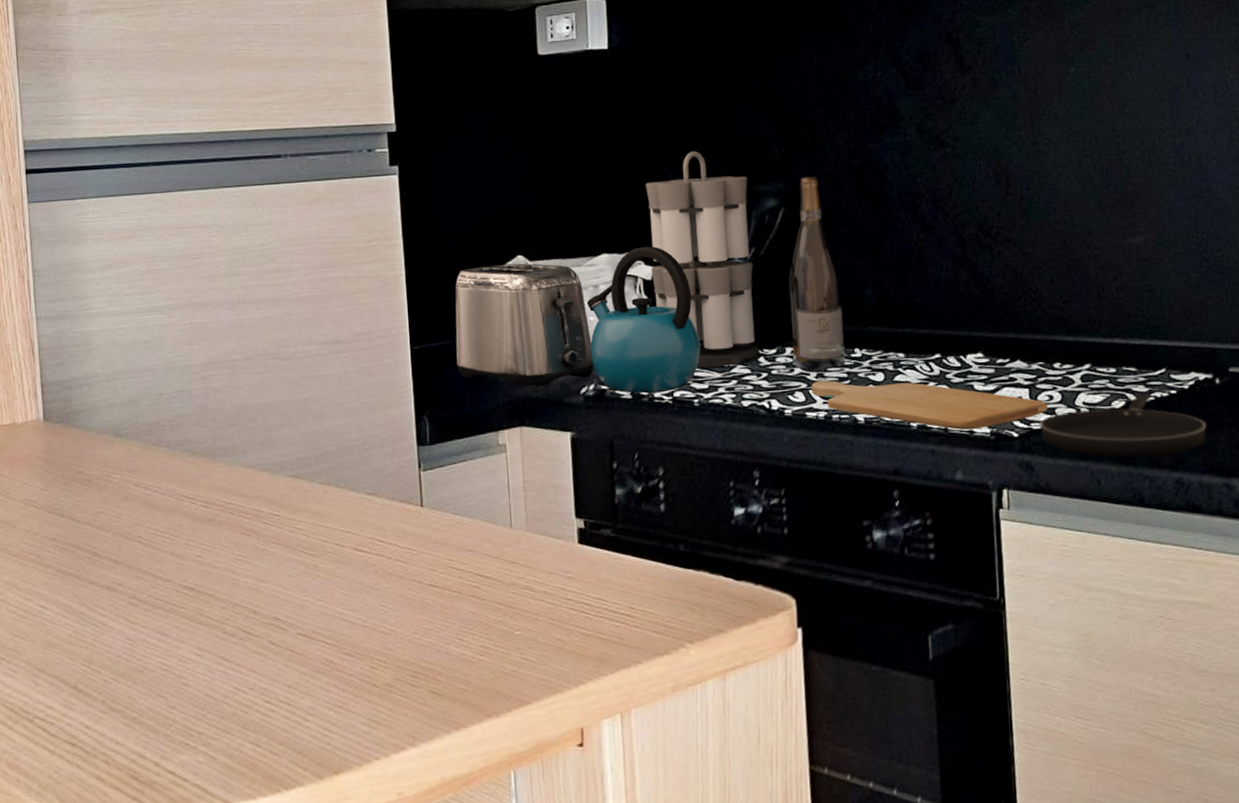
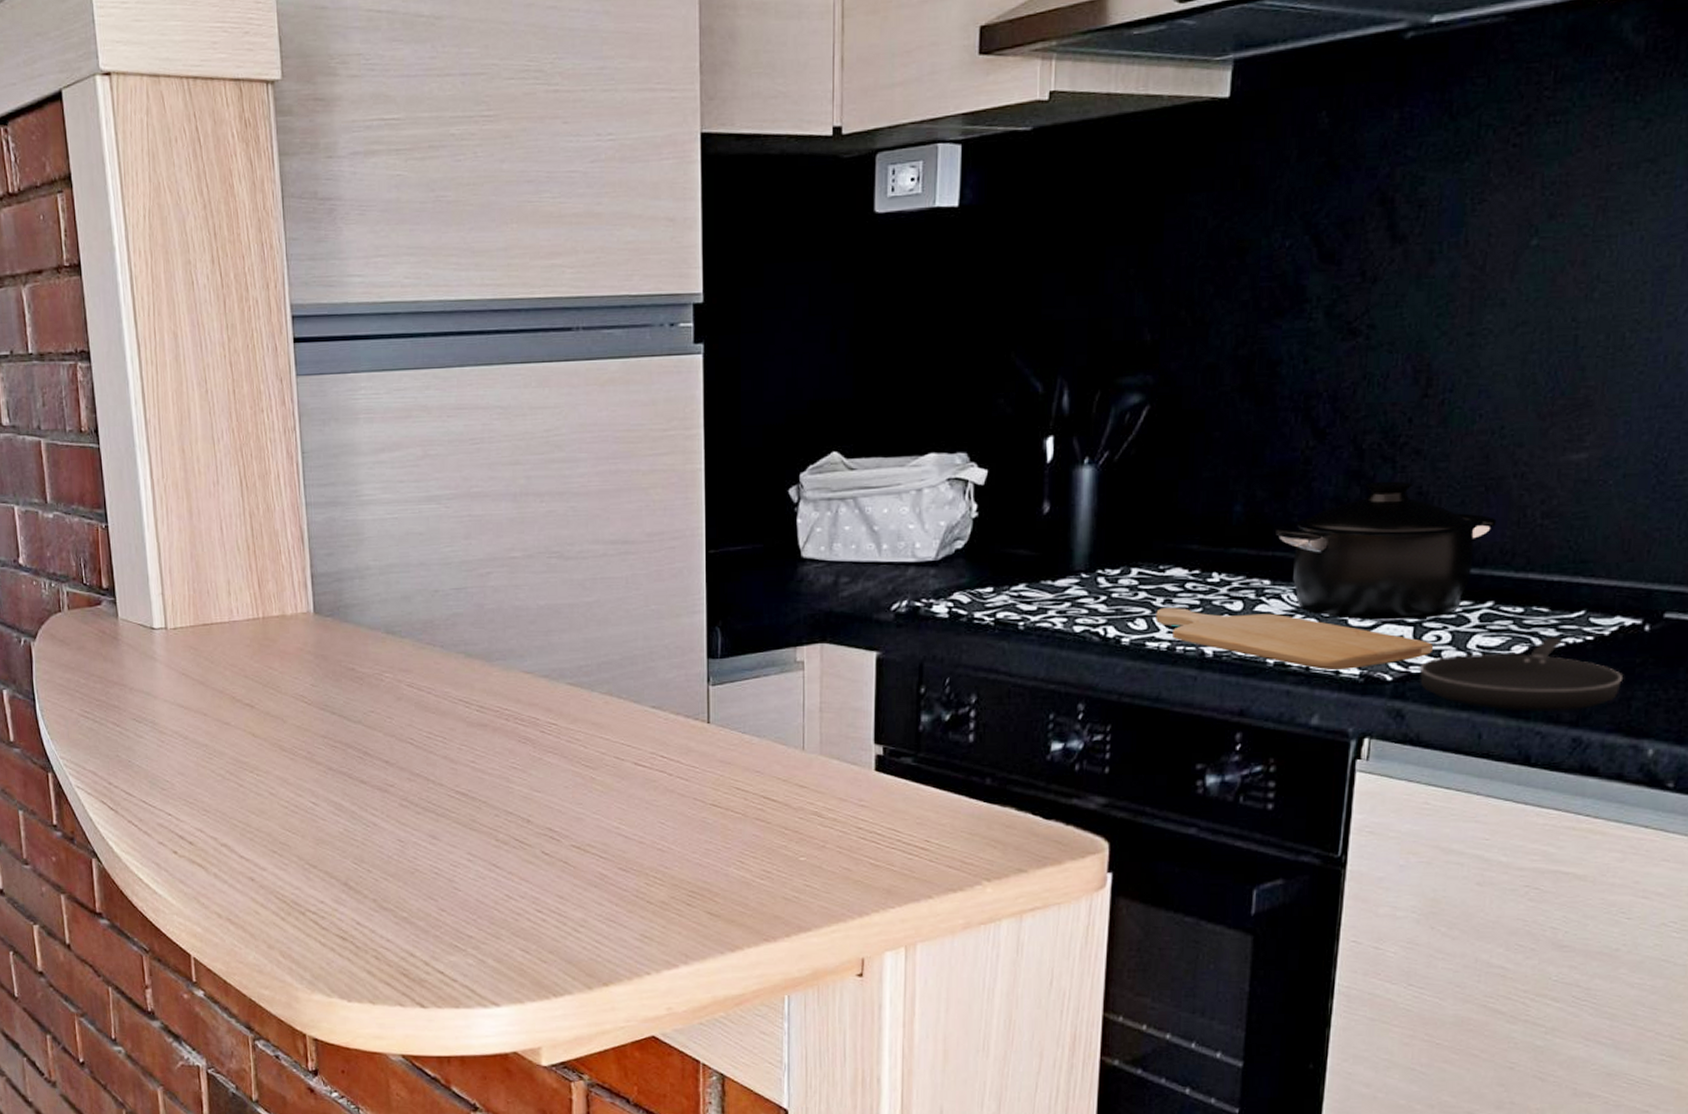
toaster: present [455,263,594,388] -> none [756,461,909,602]
kettle: present [586,246,701,394] -> none [906,445,1033,612]
spice rack: present [646,151,761,368] -> none [984,334,1109,587]
wine bottle: present [788,176,846,369] -> none [1138,368,1207,594]
saucepan: none [901,265,1082,384] -> present [1274,481,1497,620]

